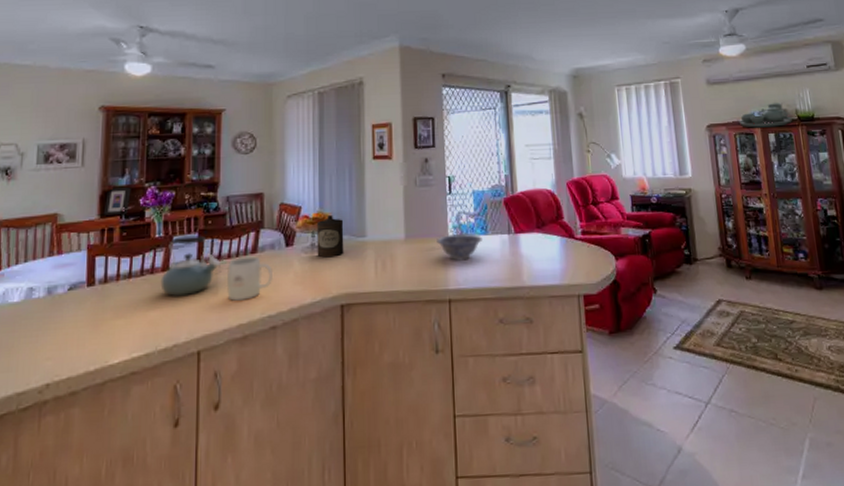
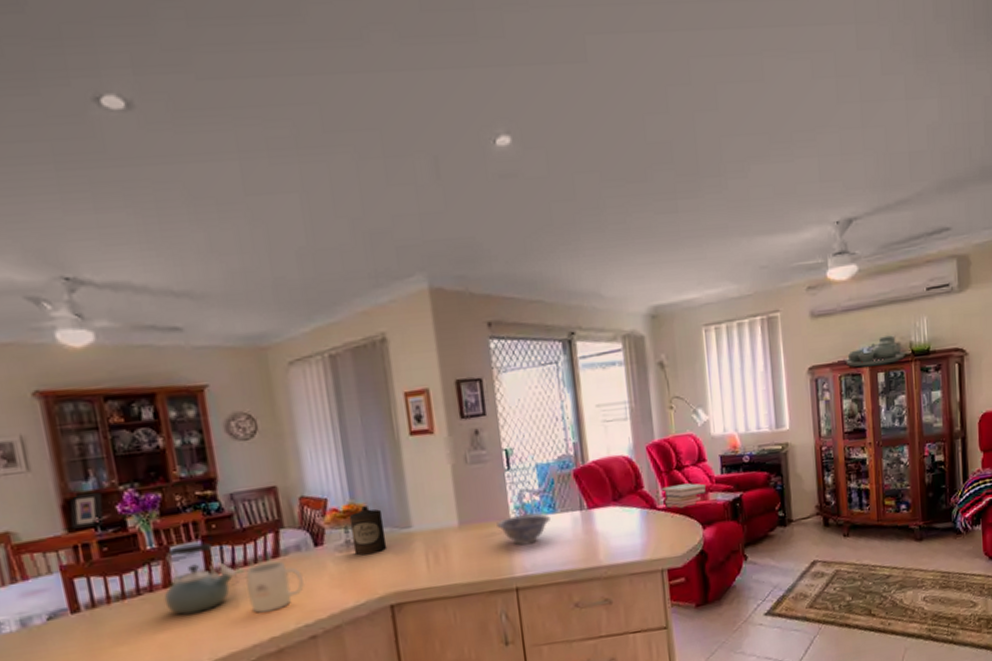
books: none [580,217,619,240] -> present [662,483,707,509]

